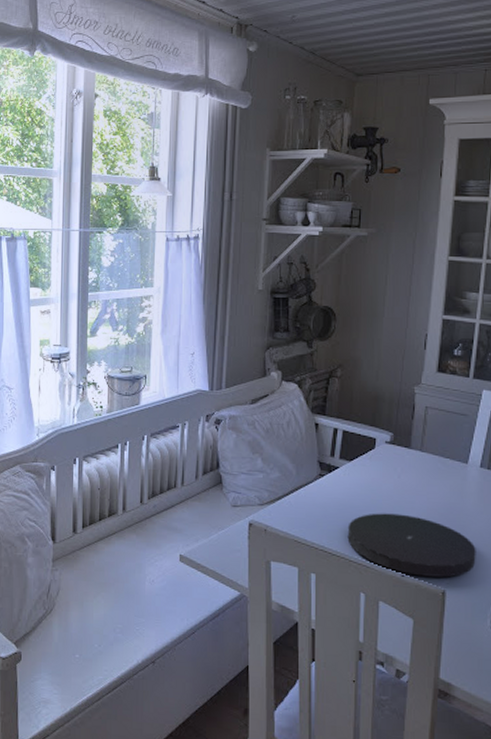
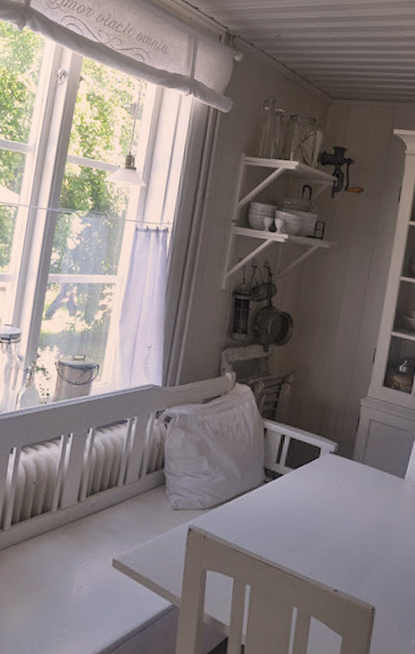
plate: present [347,513,476,578] -> none [285,524,407,594]

